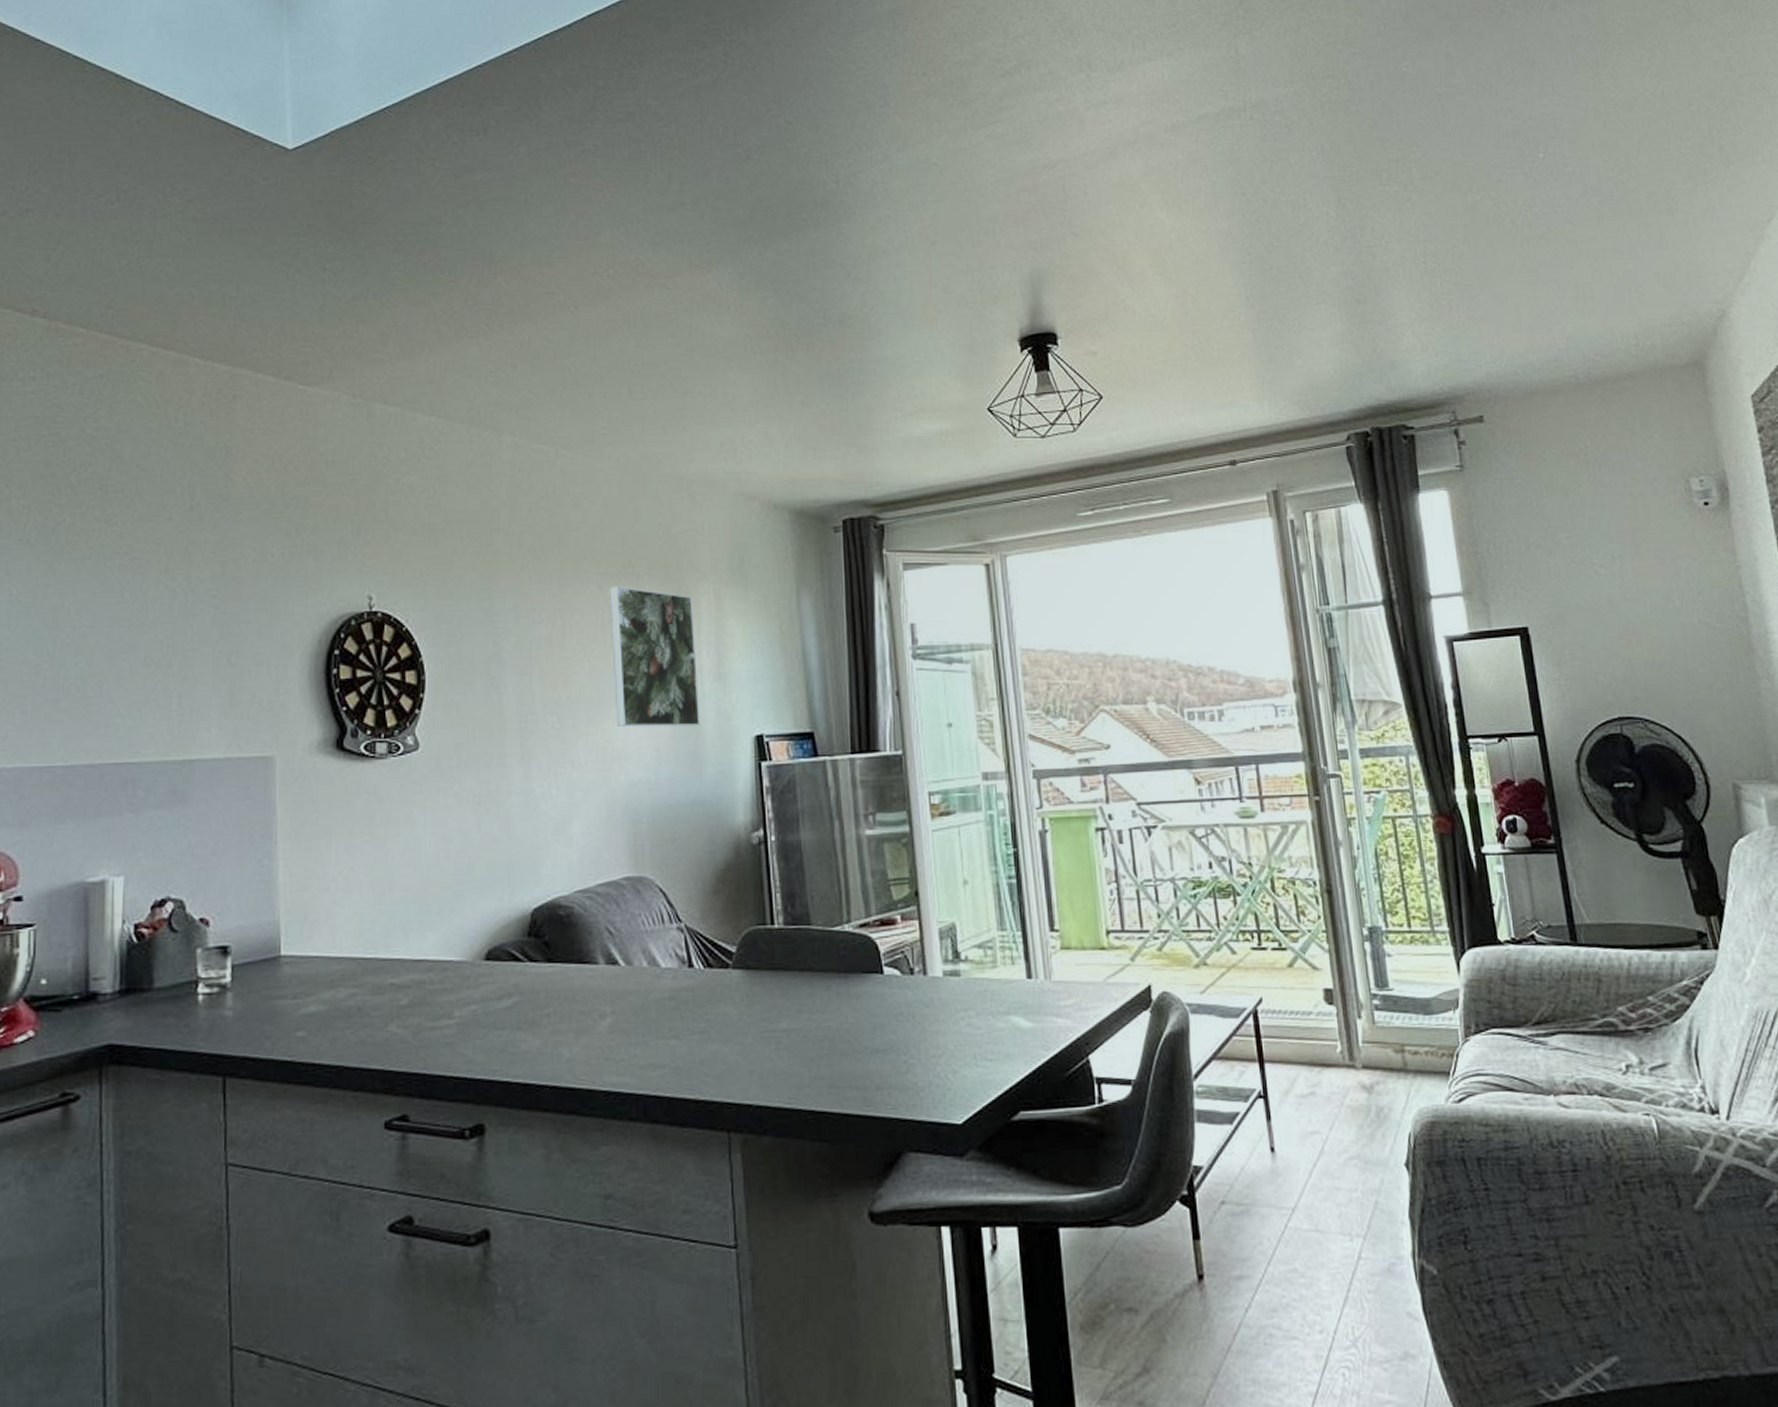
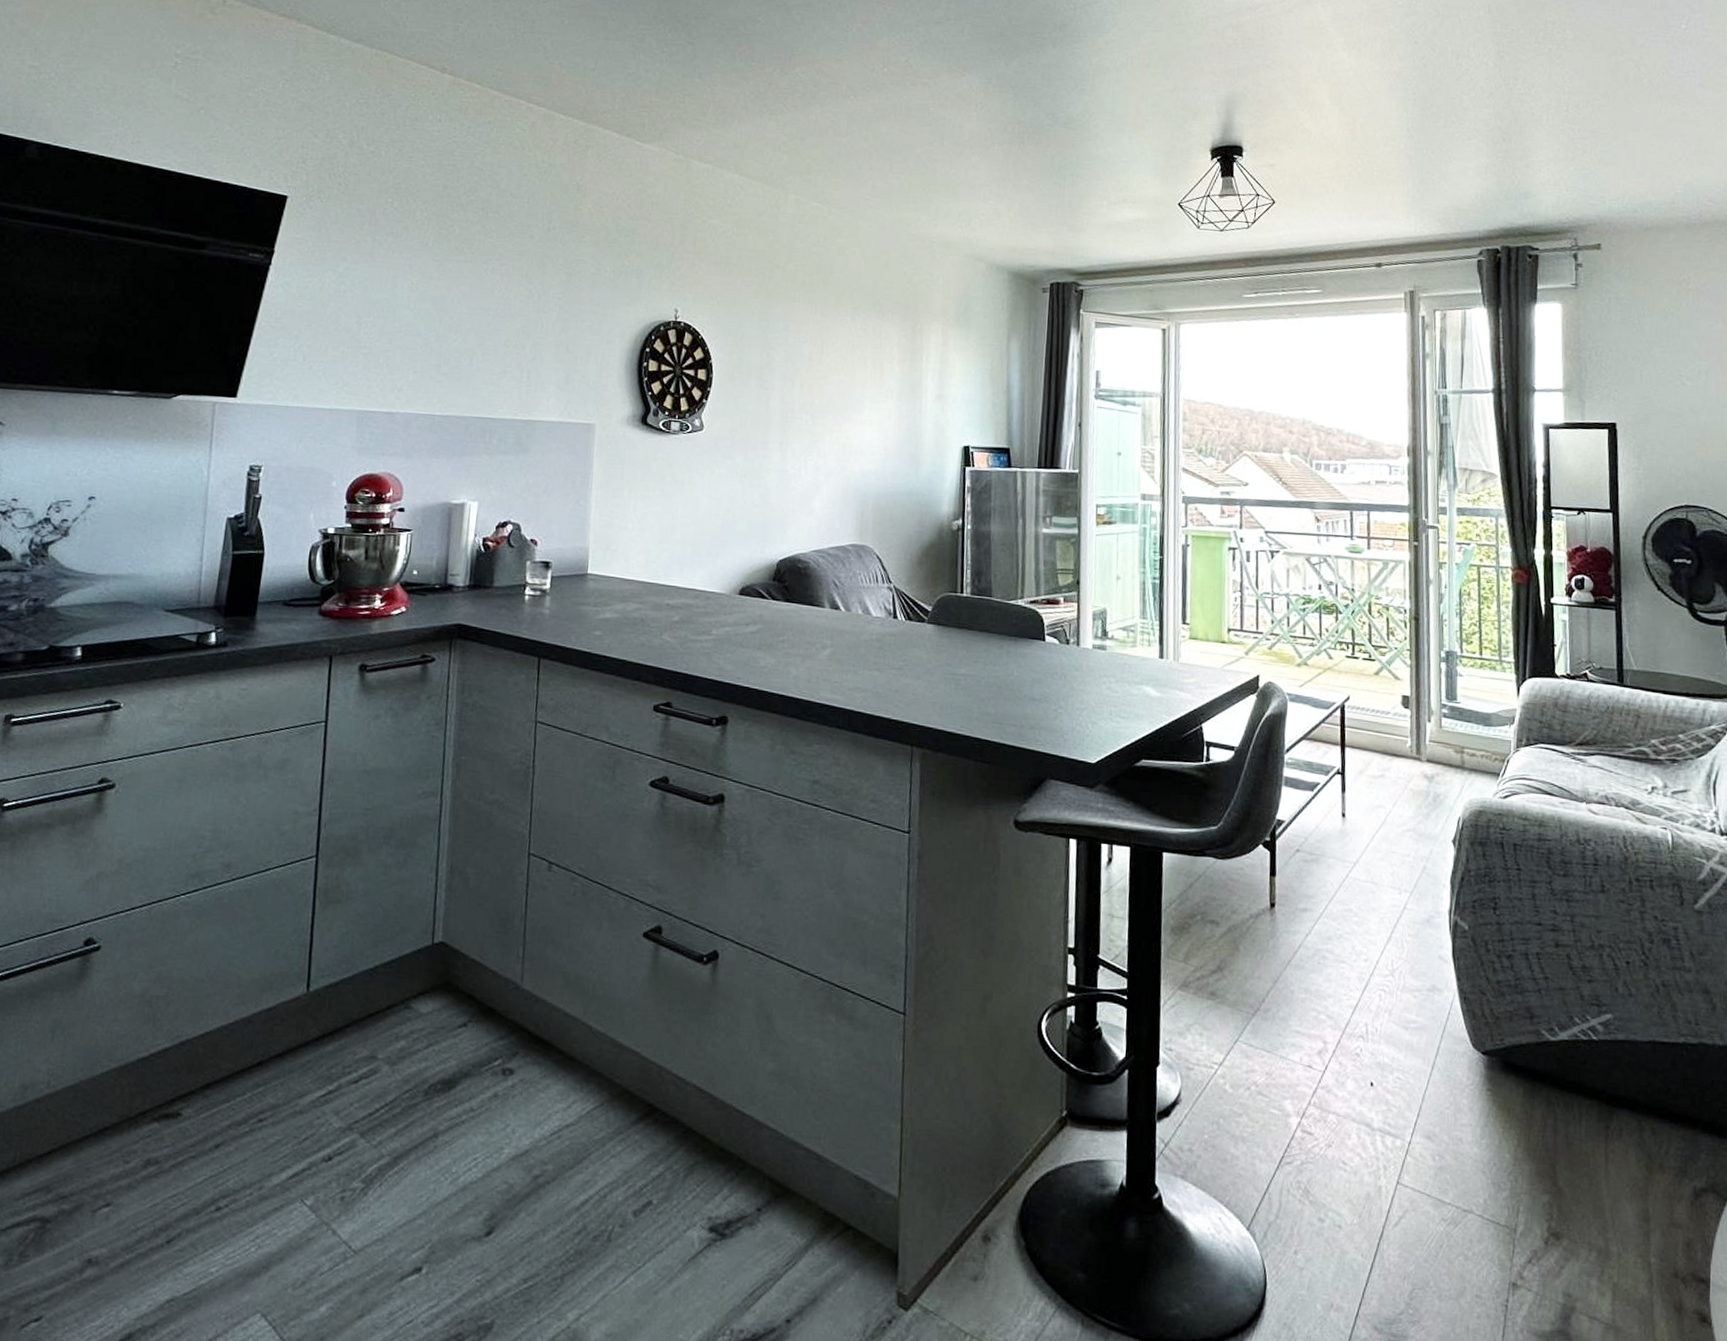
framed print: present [609,585,700,727] -> none [856,318,924,435]

